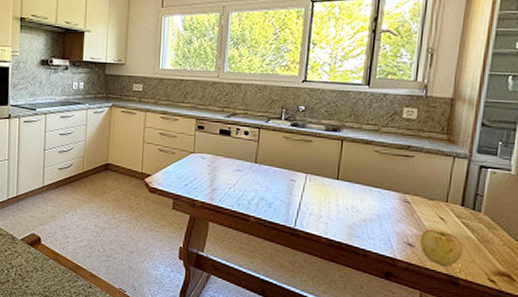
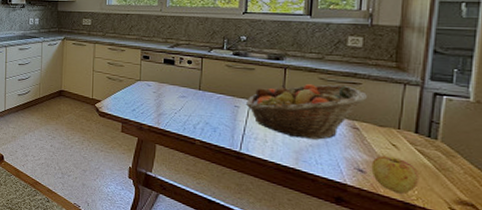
fruit basket: none [302,157,420,214] -> present [246,84,368,140]

